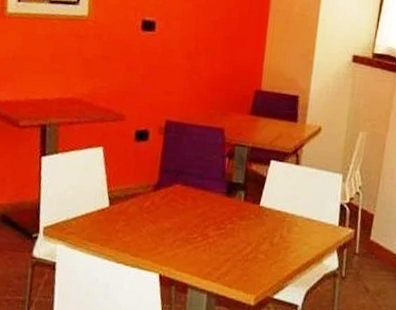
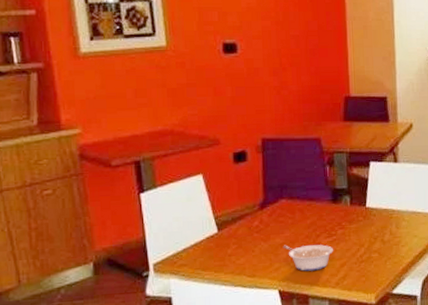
legume: none [170,231,220,261] -> present [283,245,333,271]

